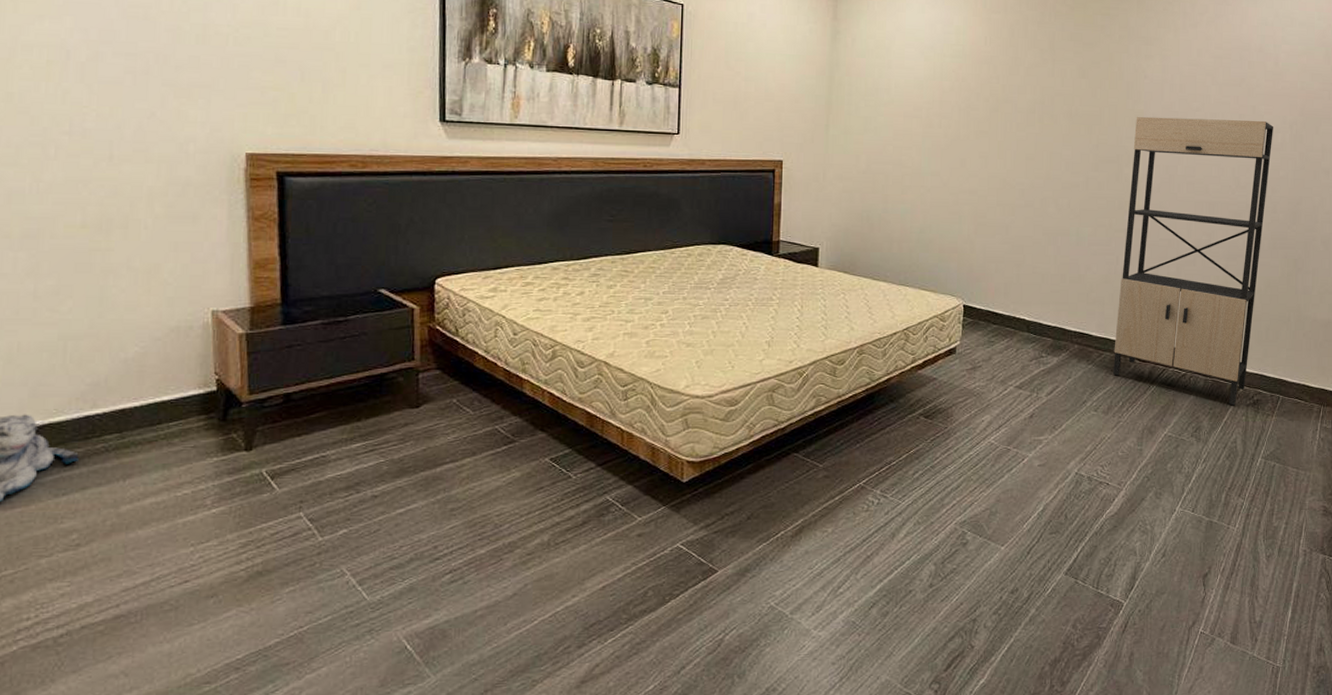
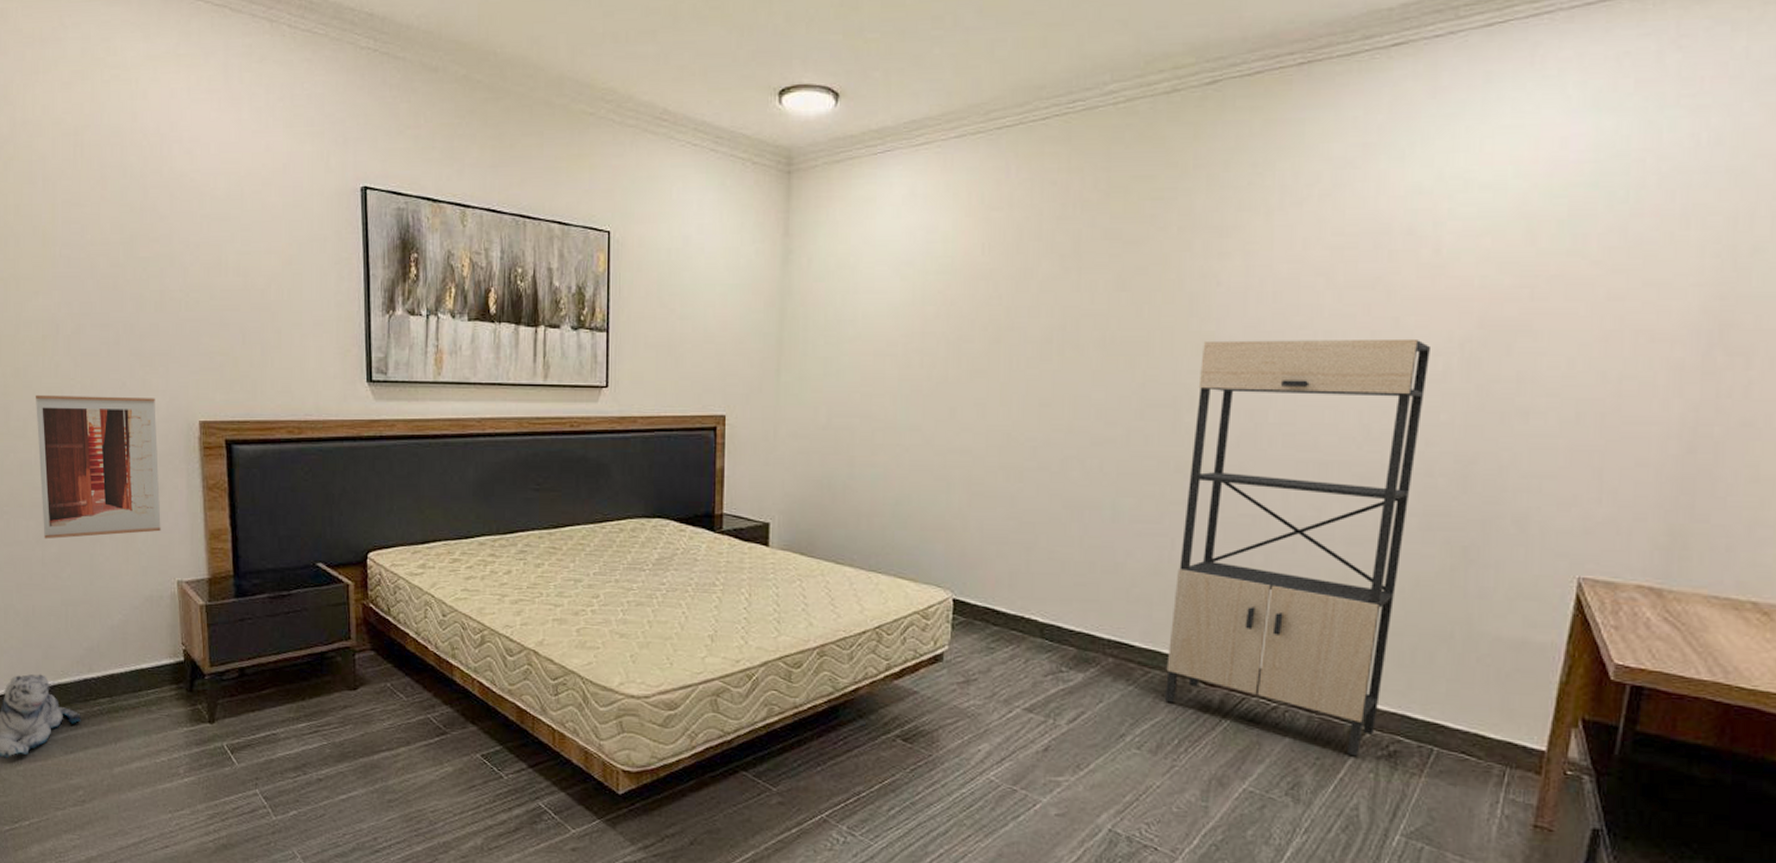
wall art: none [34,121,194,272] -> present [36,394,161,540]

